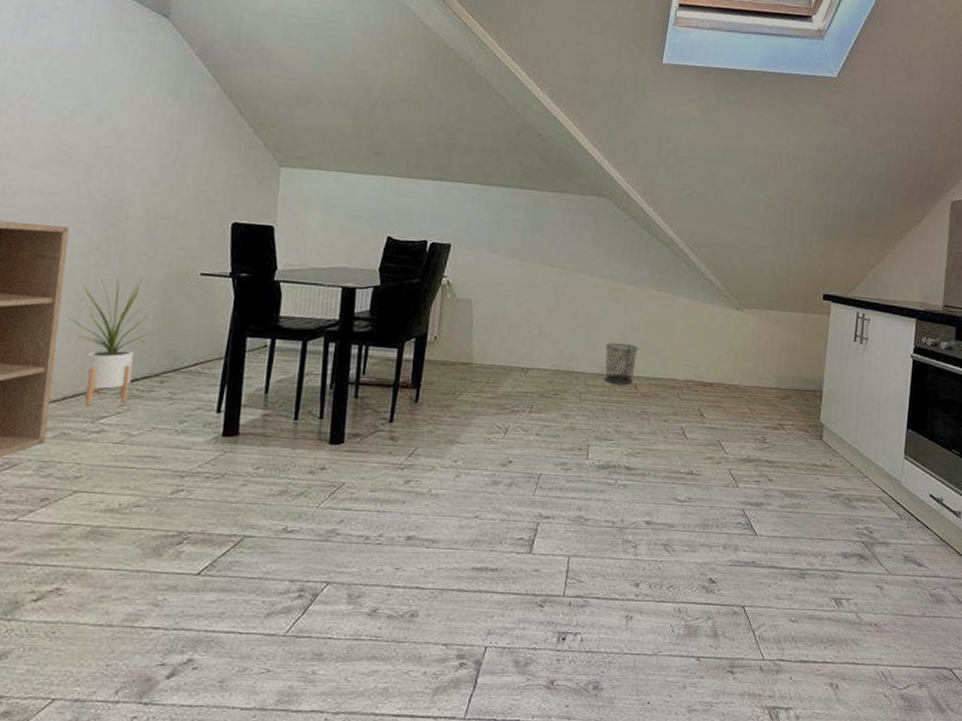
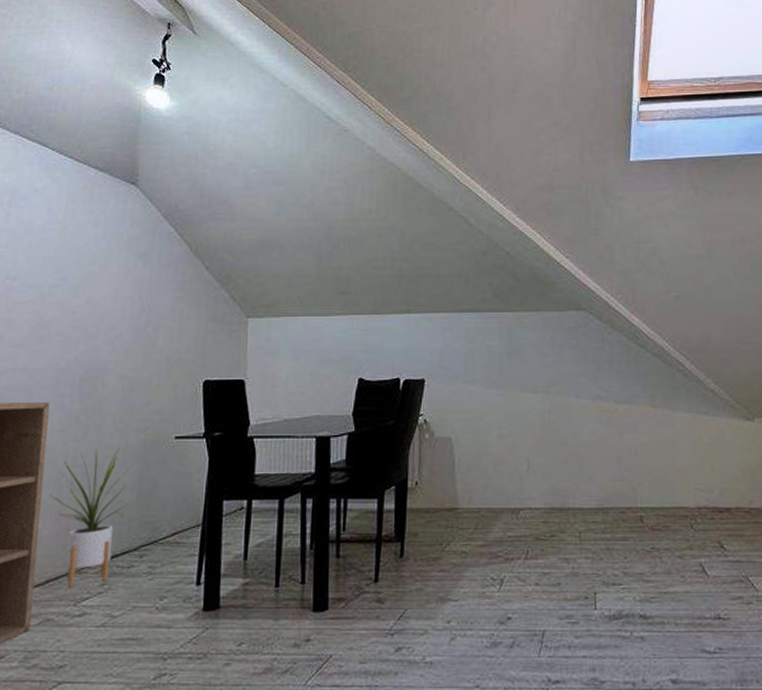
waste bin: present [605,343,638,385] -> none [602,471,640,519]

